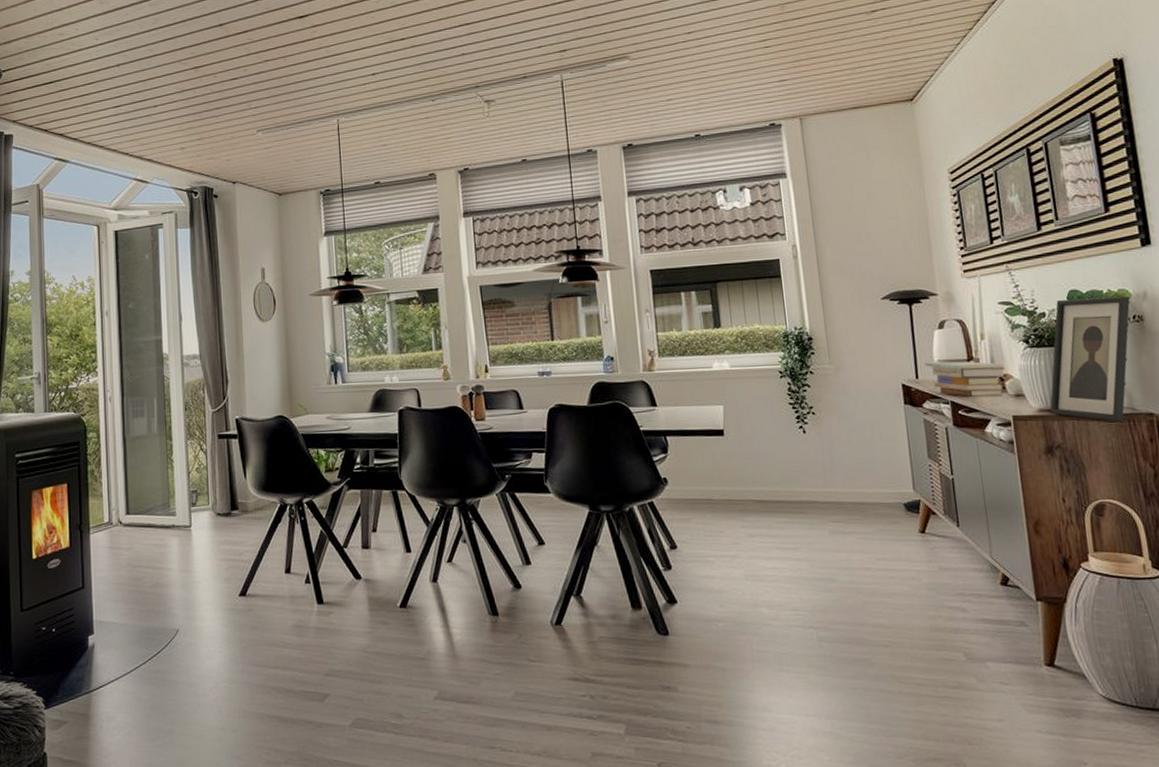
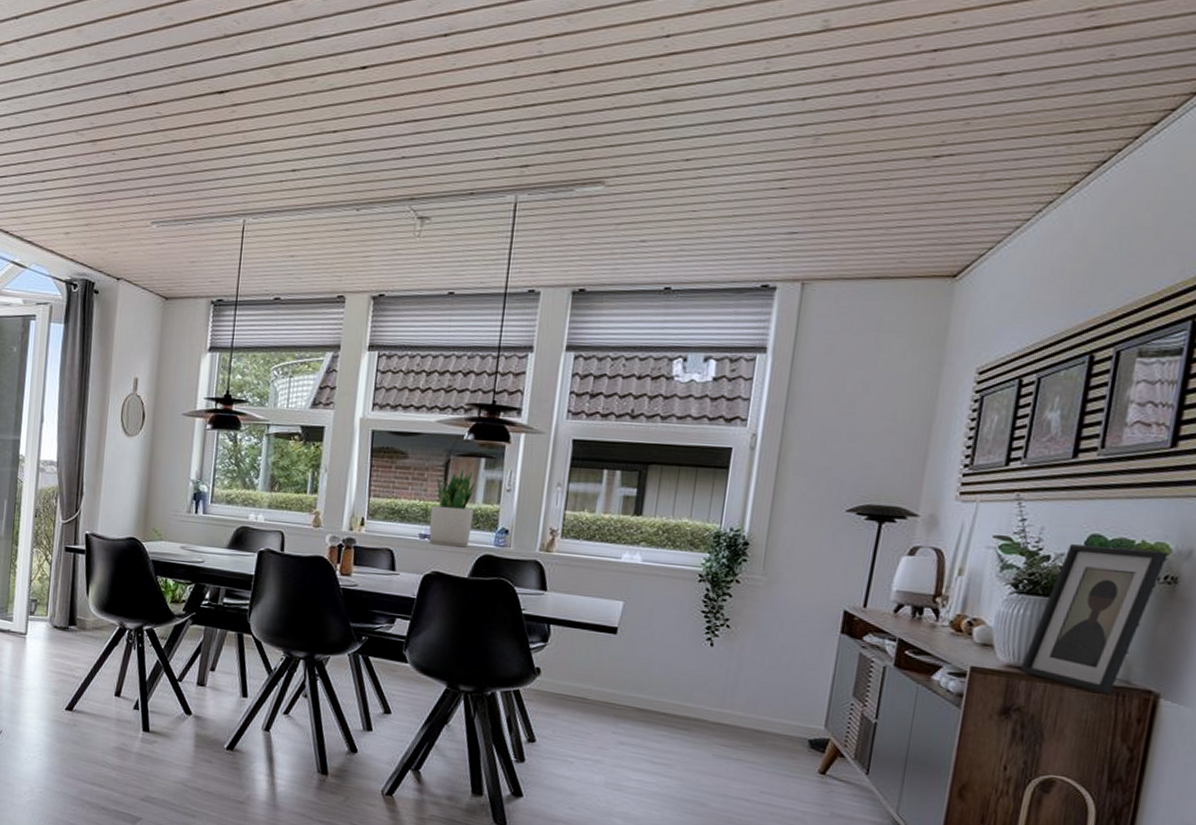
planter: none [543,309,582,380] -> present [428,469,476,548]
books: present [924,361,1006,398] -> none [878,590,979,643]

